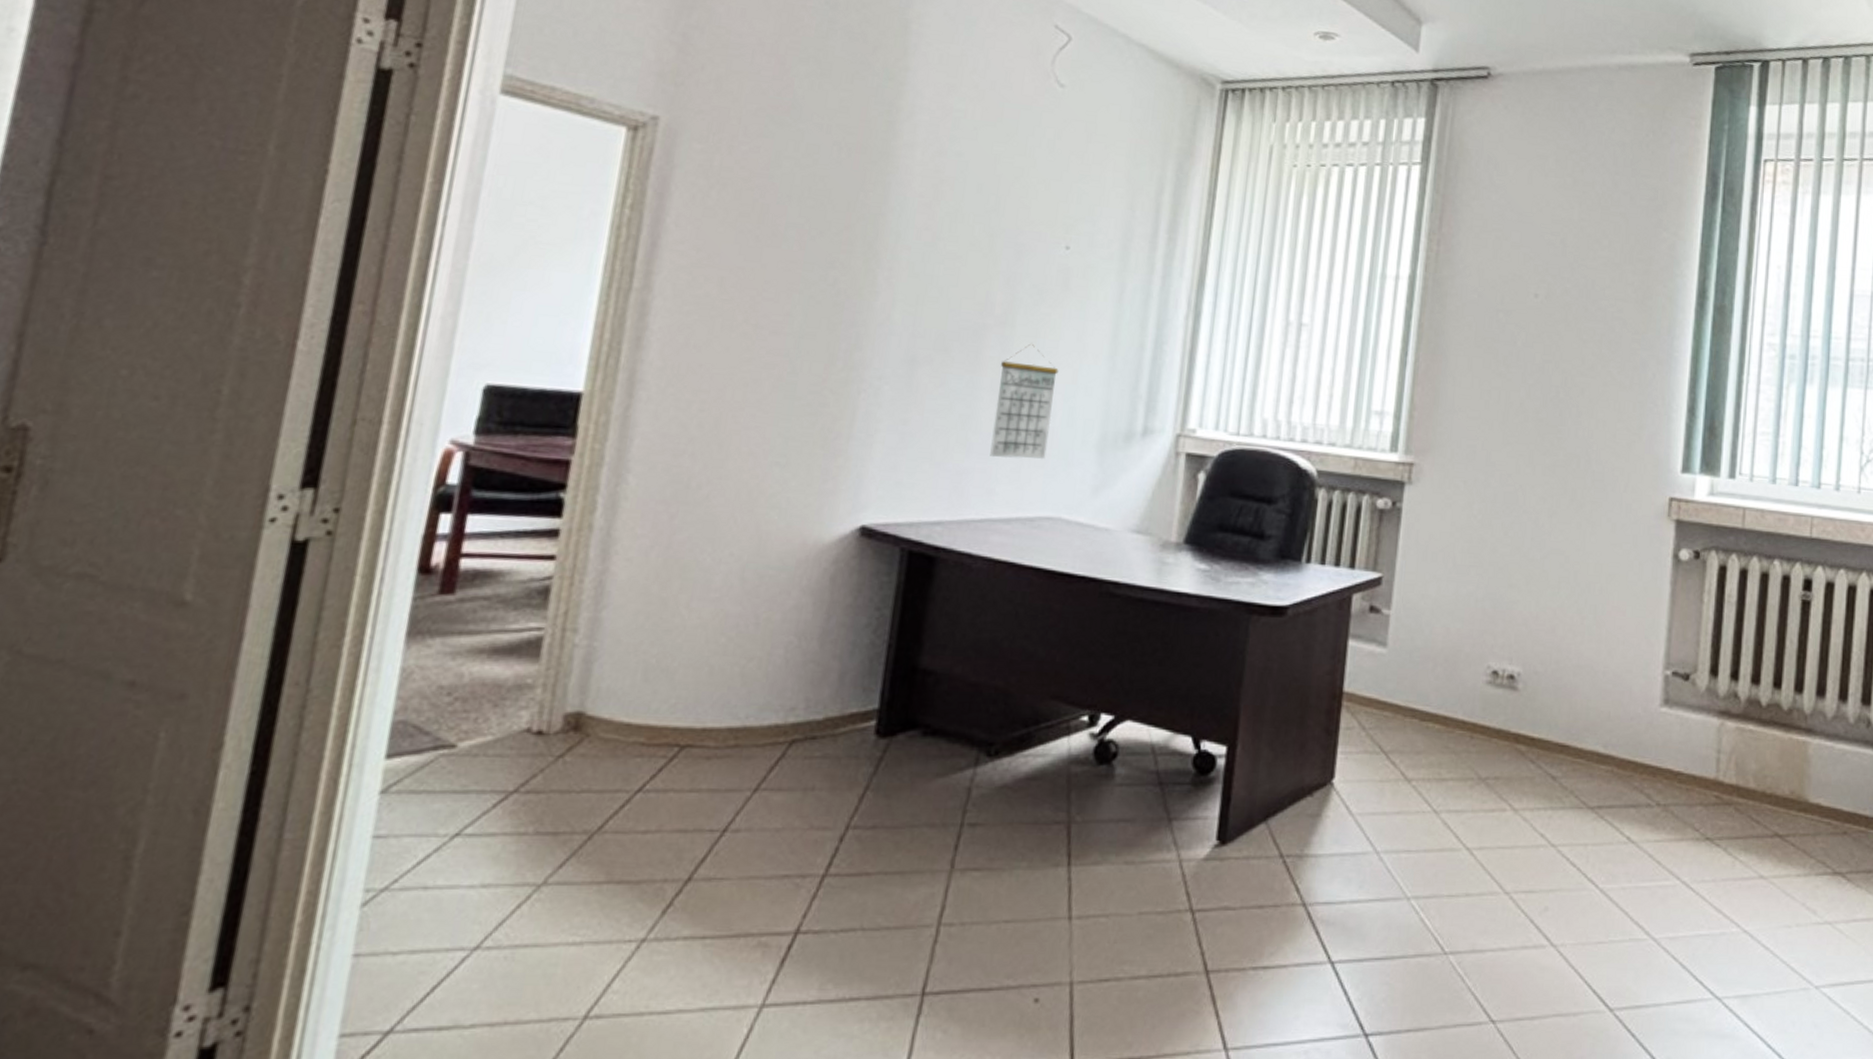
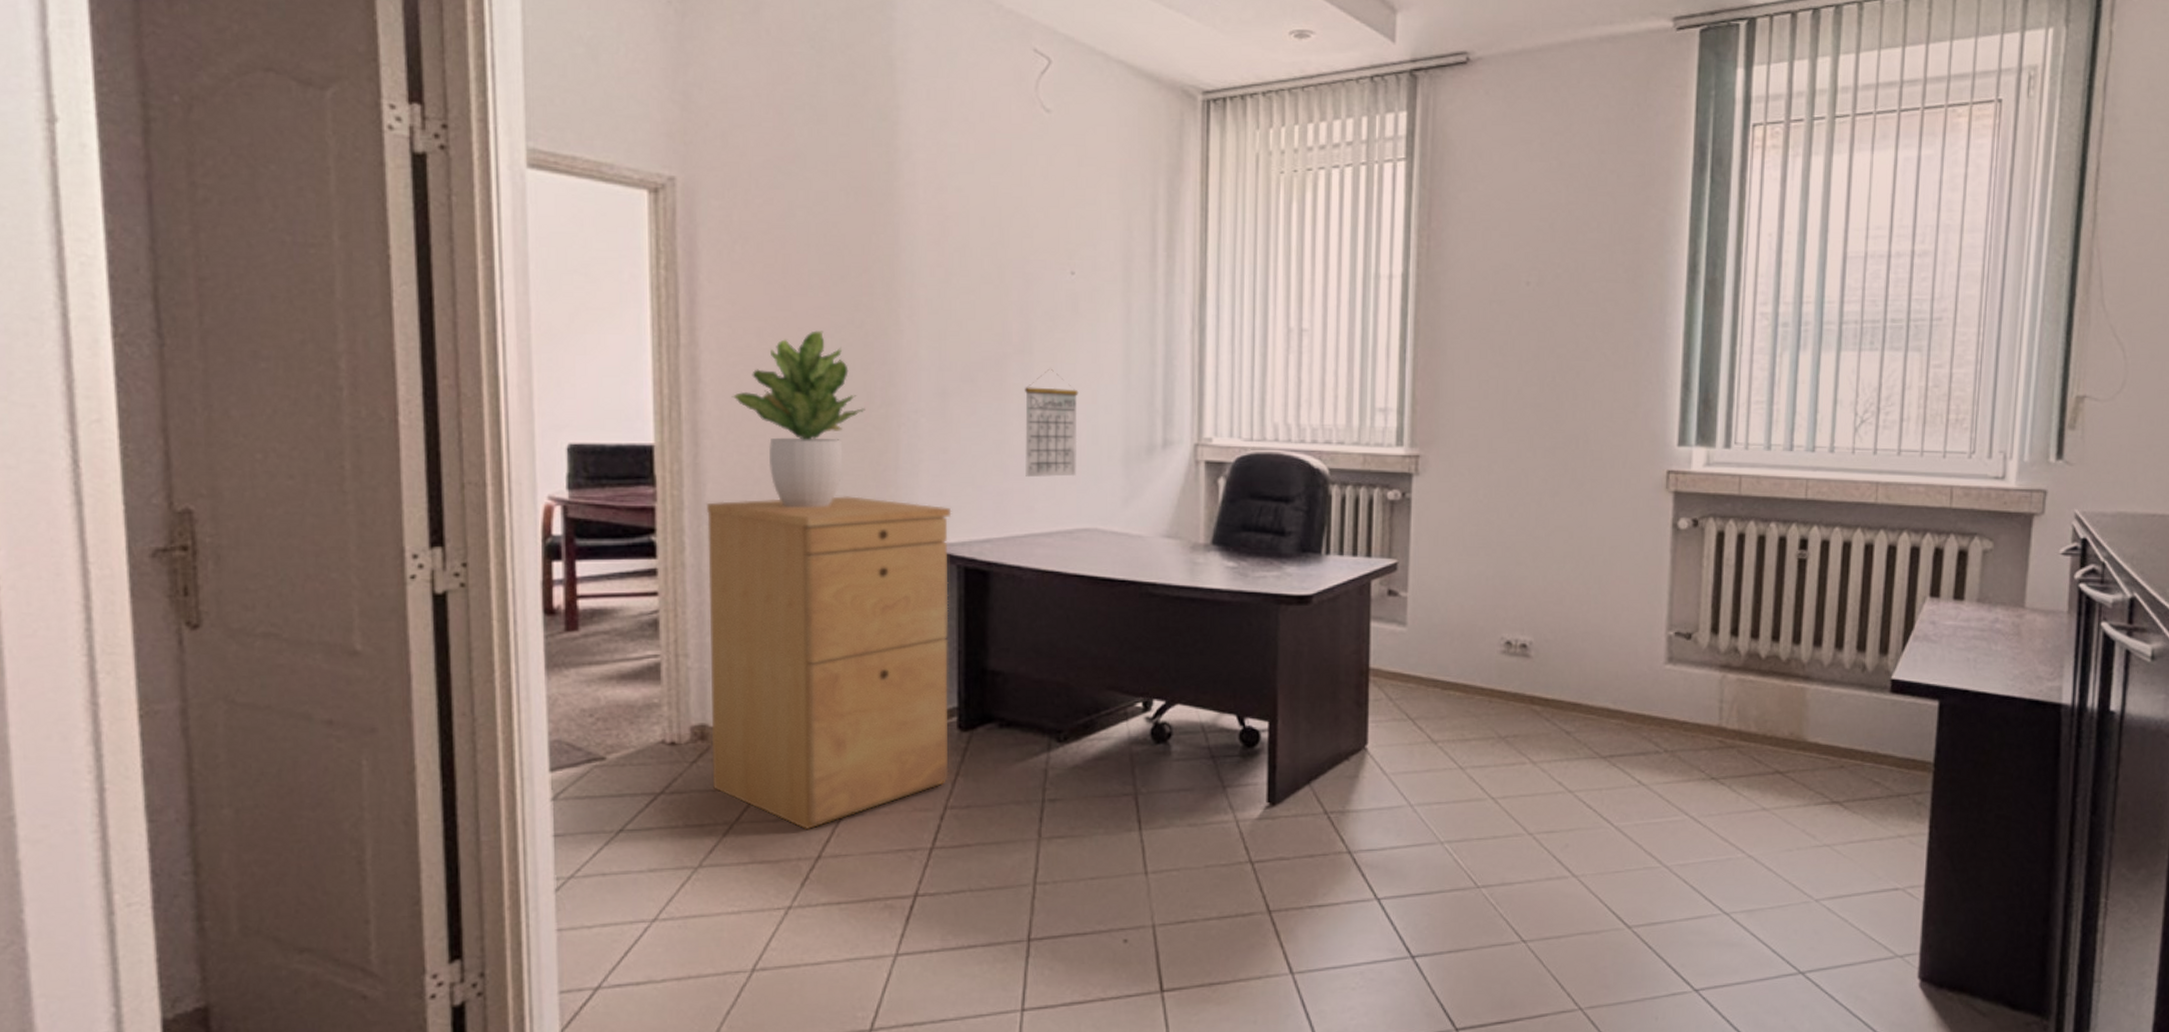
filing cabinet: none [578,459,904,846] -> present [706,496,952,830]
potted plant: none [679,285,825,474] -> present [731,330,865,508]

